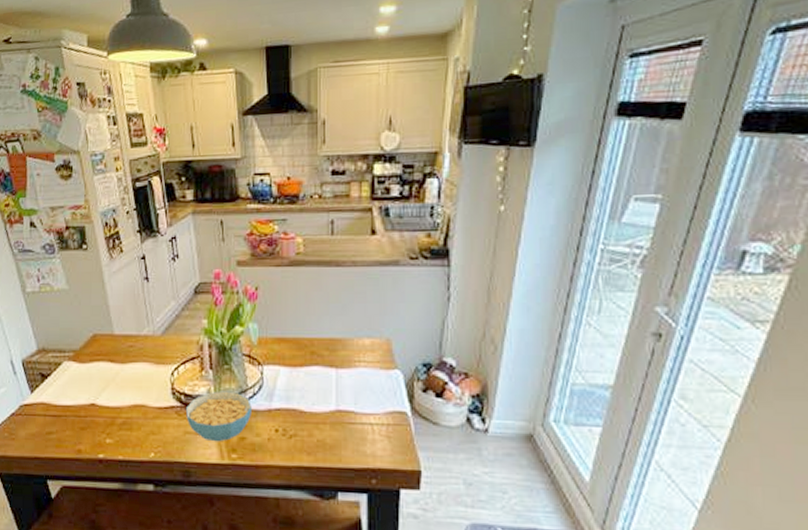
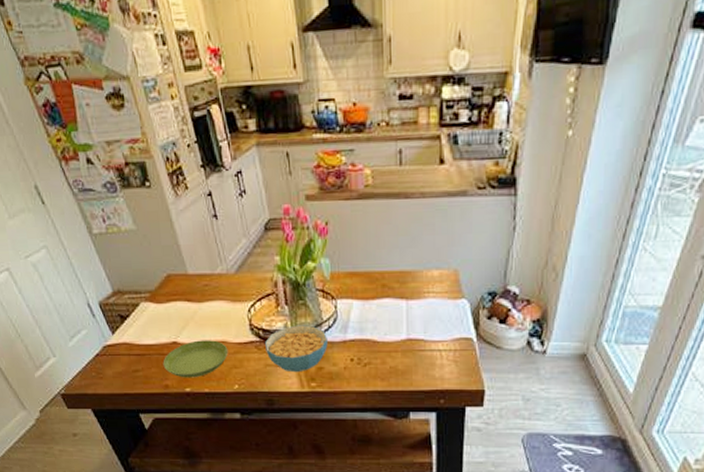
saucer: none [78,403,147,444] -> present [163,340,228,378]

